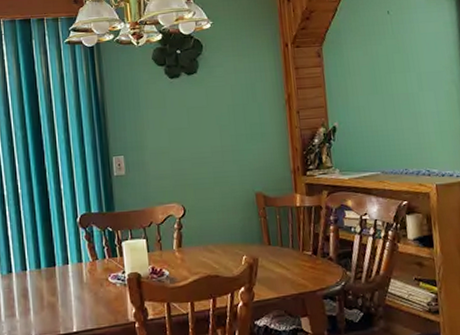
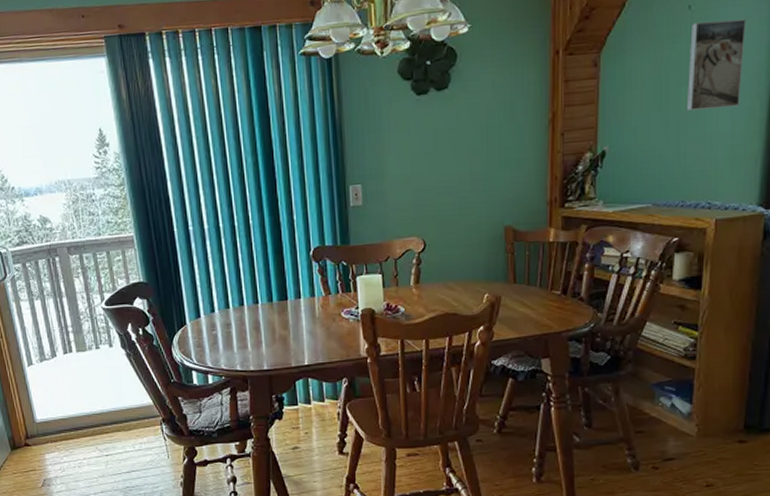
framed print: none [392,22,440,93] -> present [686,19,746,111]

